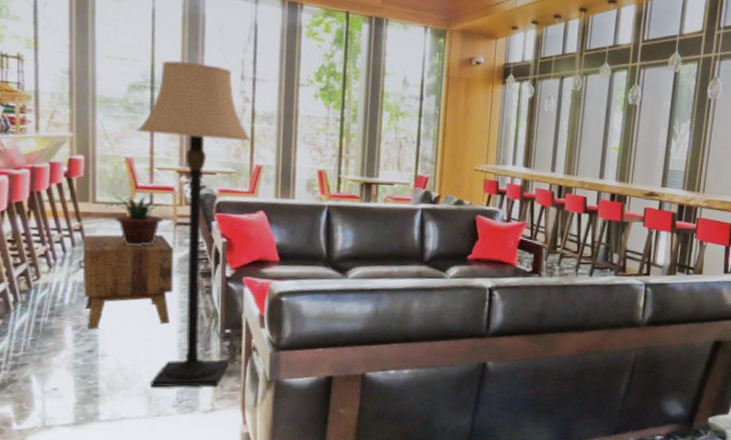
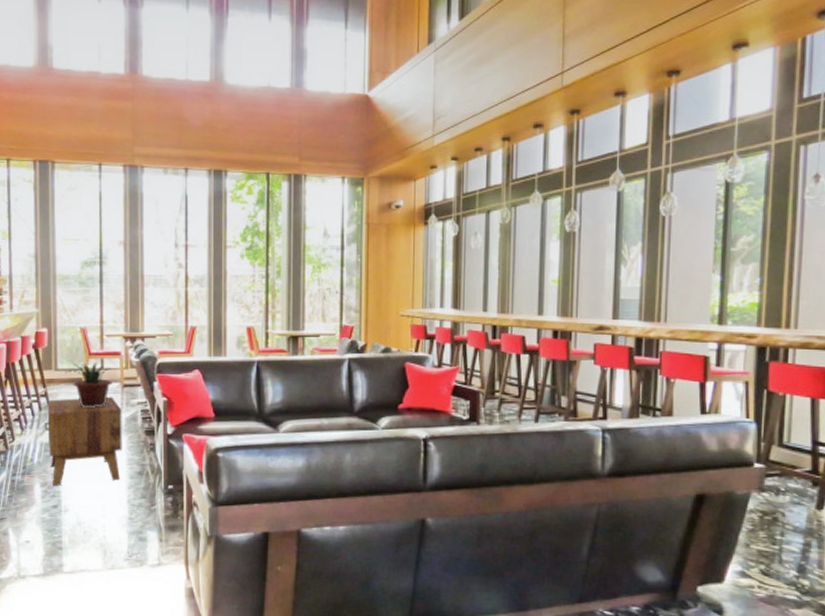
lamp: present [136,60,252,388] -> none [88,237,186,542]

